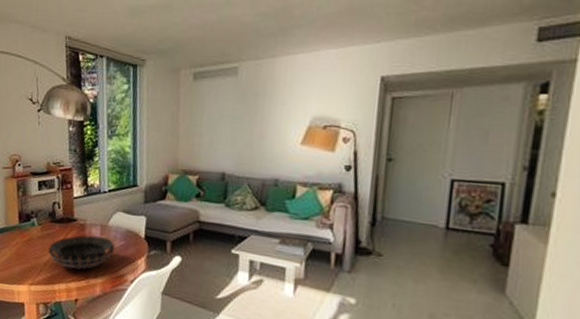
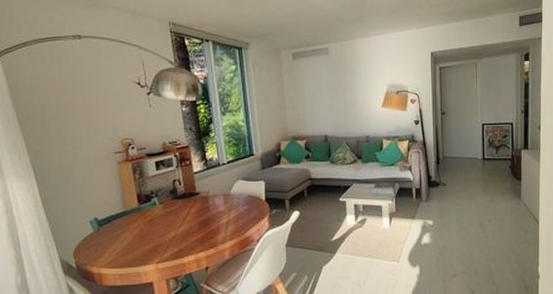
decorative bowl: present [48,235,116,269] -> none [173,205,240,239]

